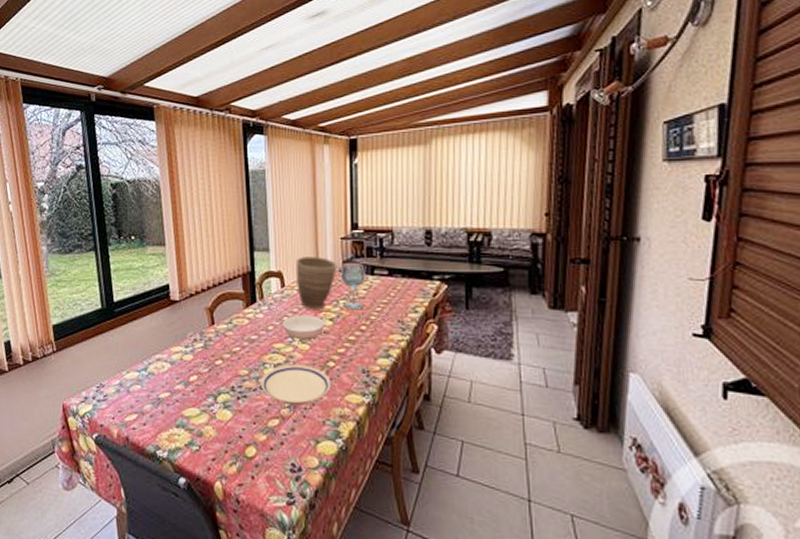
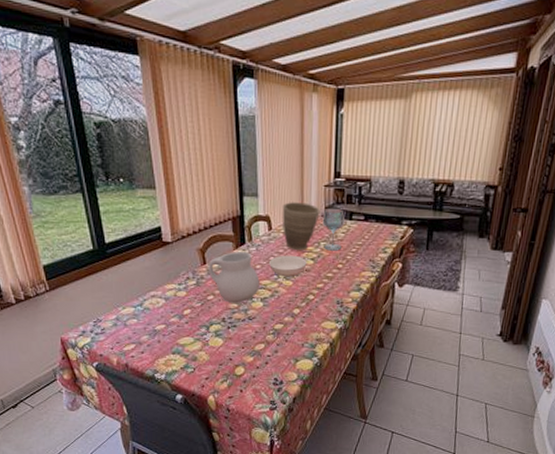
pitcher: none [217,311,272,370] -> present [209,252,260,303]
plate: present [260,364,331,405] -> none [248,298,310,331]

